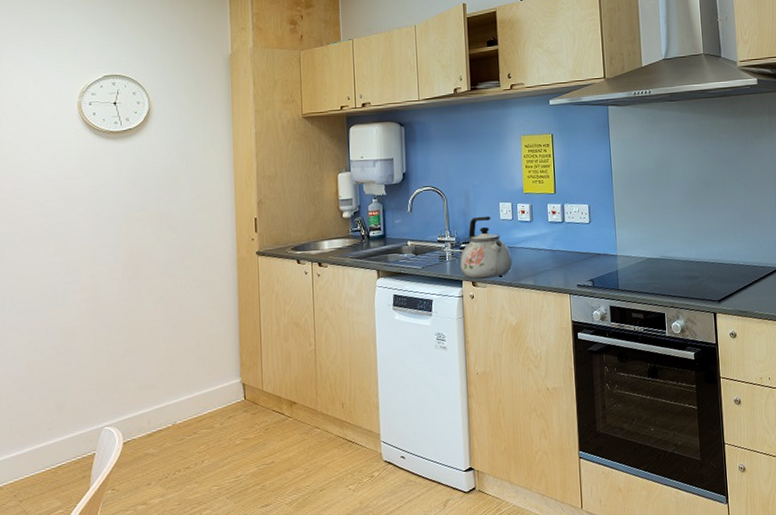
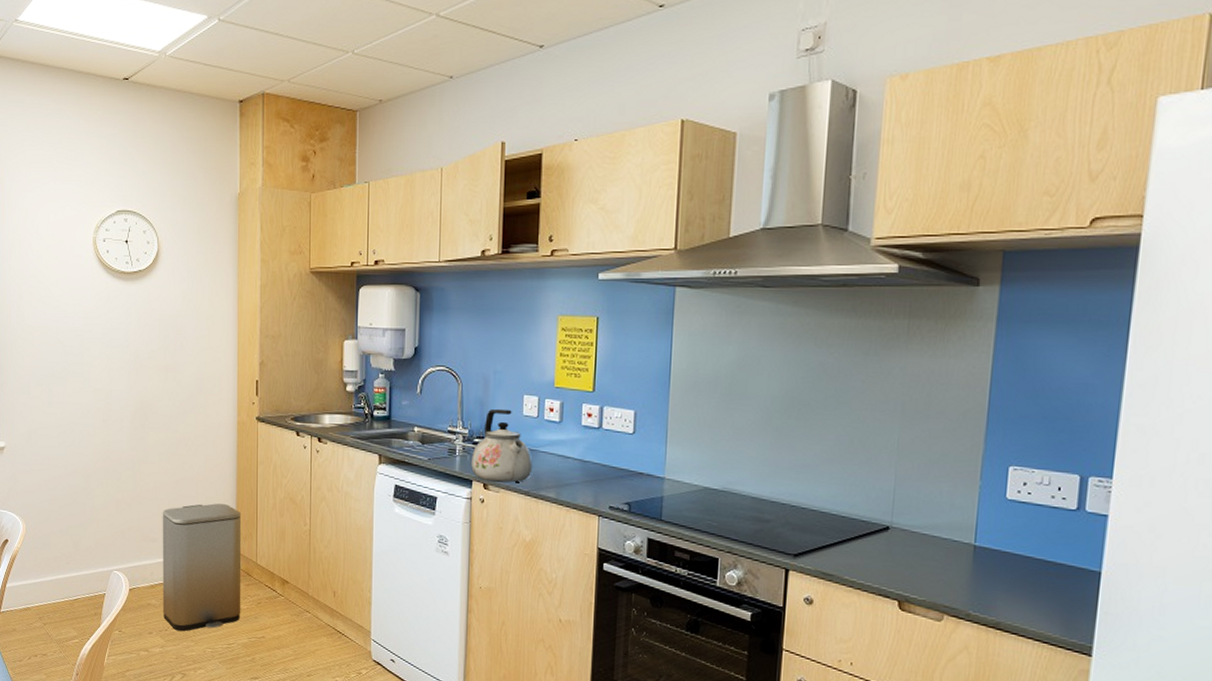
pedal bin: none [159,338,248,476] -> present [162,503,242,632]

